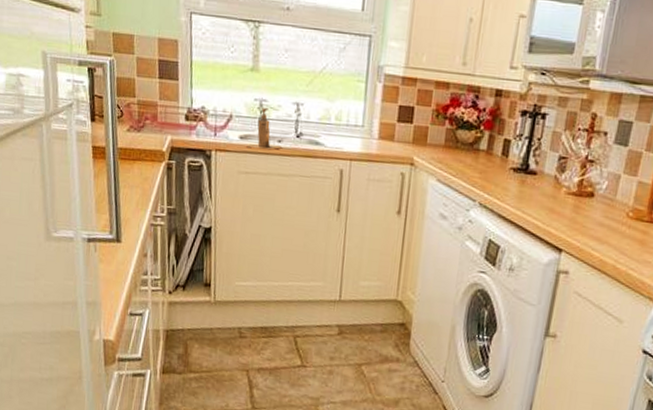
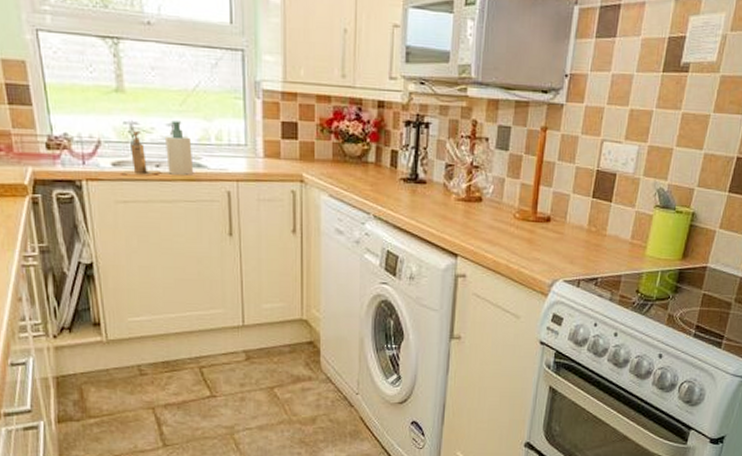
soap bottle: none [288,100,313,153] -> present [164,121,194,176]

